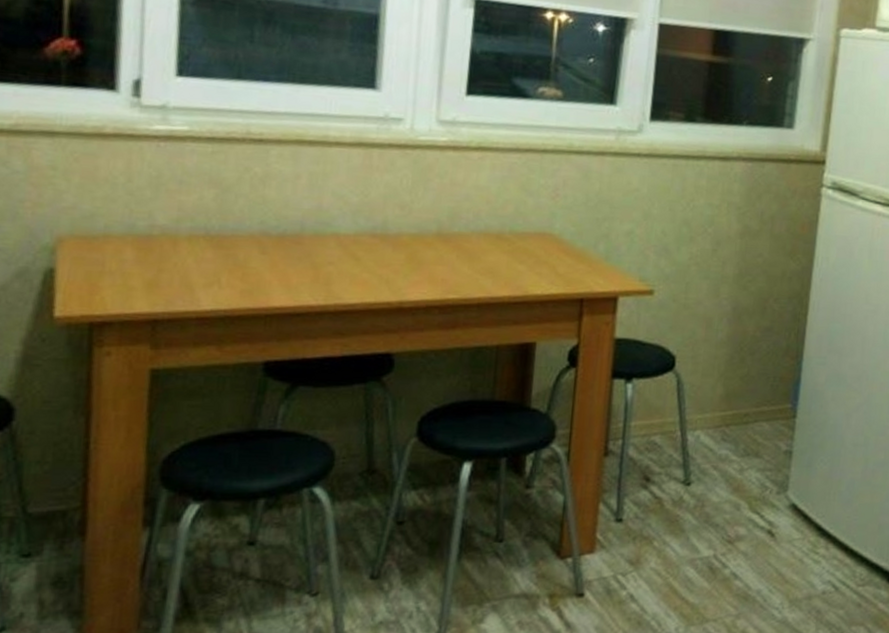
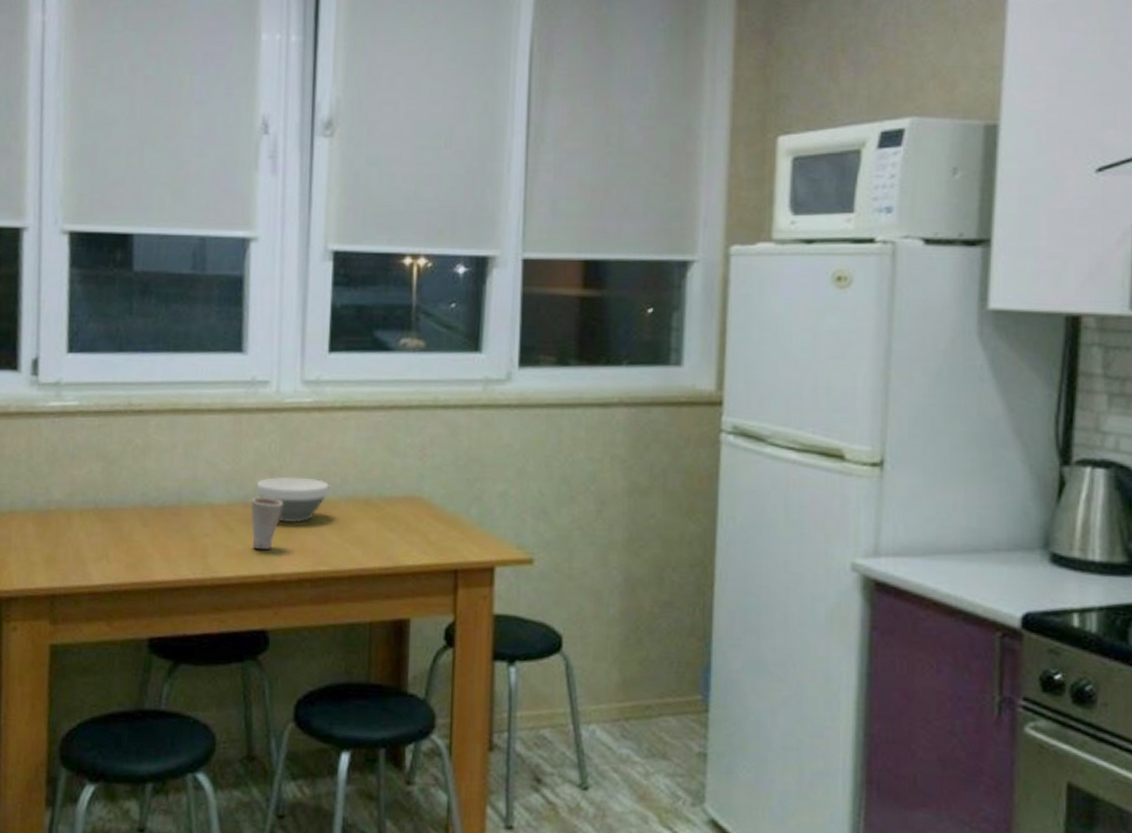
cup: none [379,228,414,279] -> present [251,496,284,550]
bowl: none [386,210,461,255] -> present [256,477,329,524]

